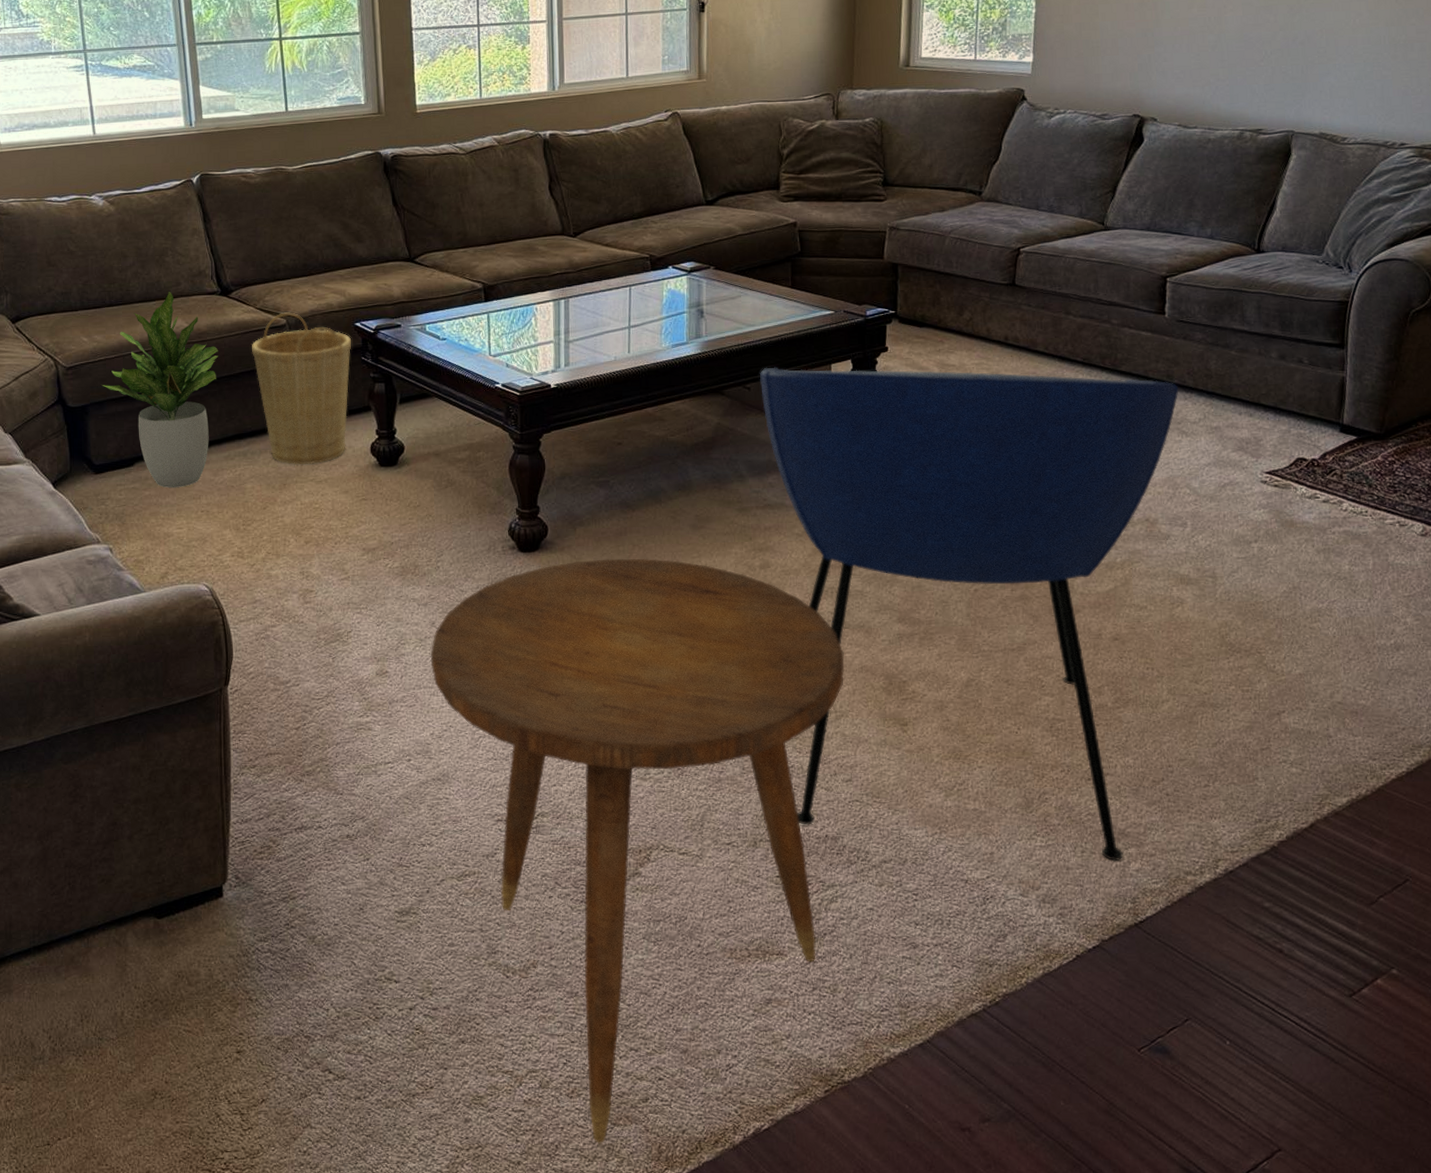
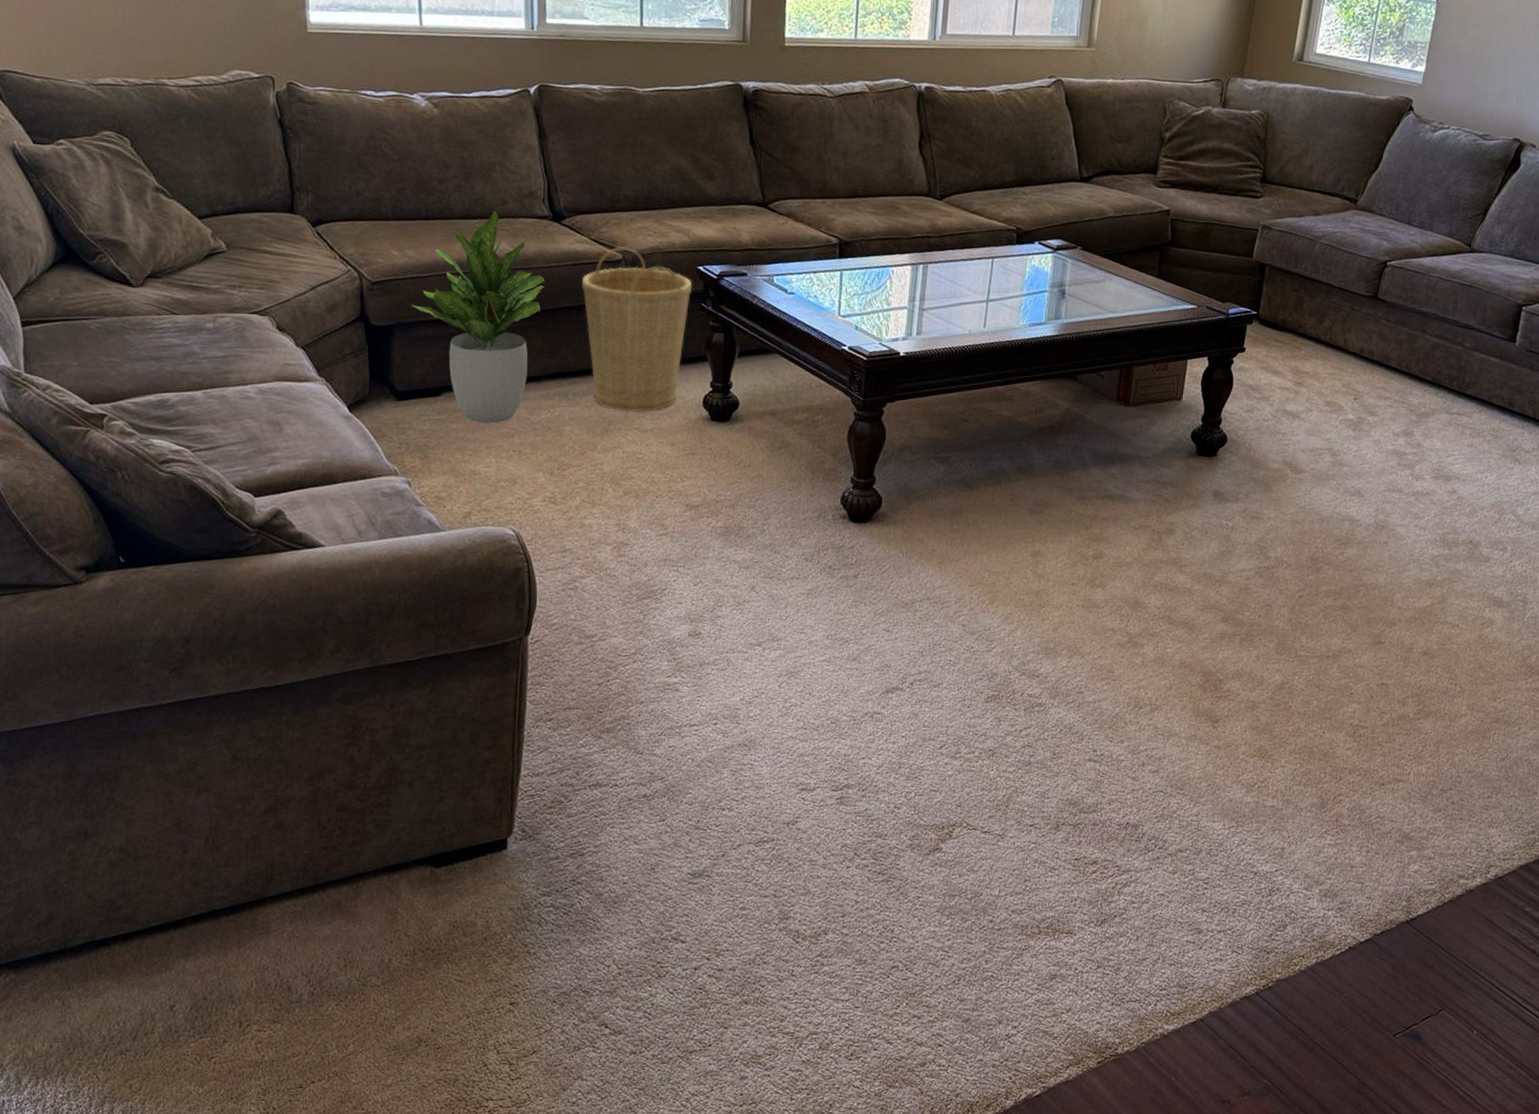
side table: present [430,558,845,1144] -> none [746,536,1166,1105]
armchair: present [760,367,1179,862] -> none [1101,356,1518,863]

